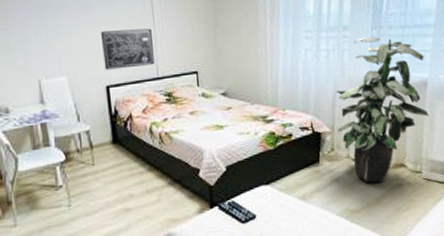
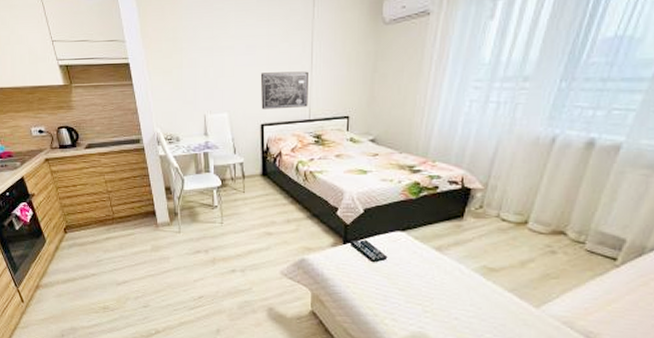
indoor plant: present [336,37,429,183] -> none [491,90,625,247]

